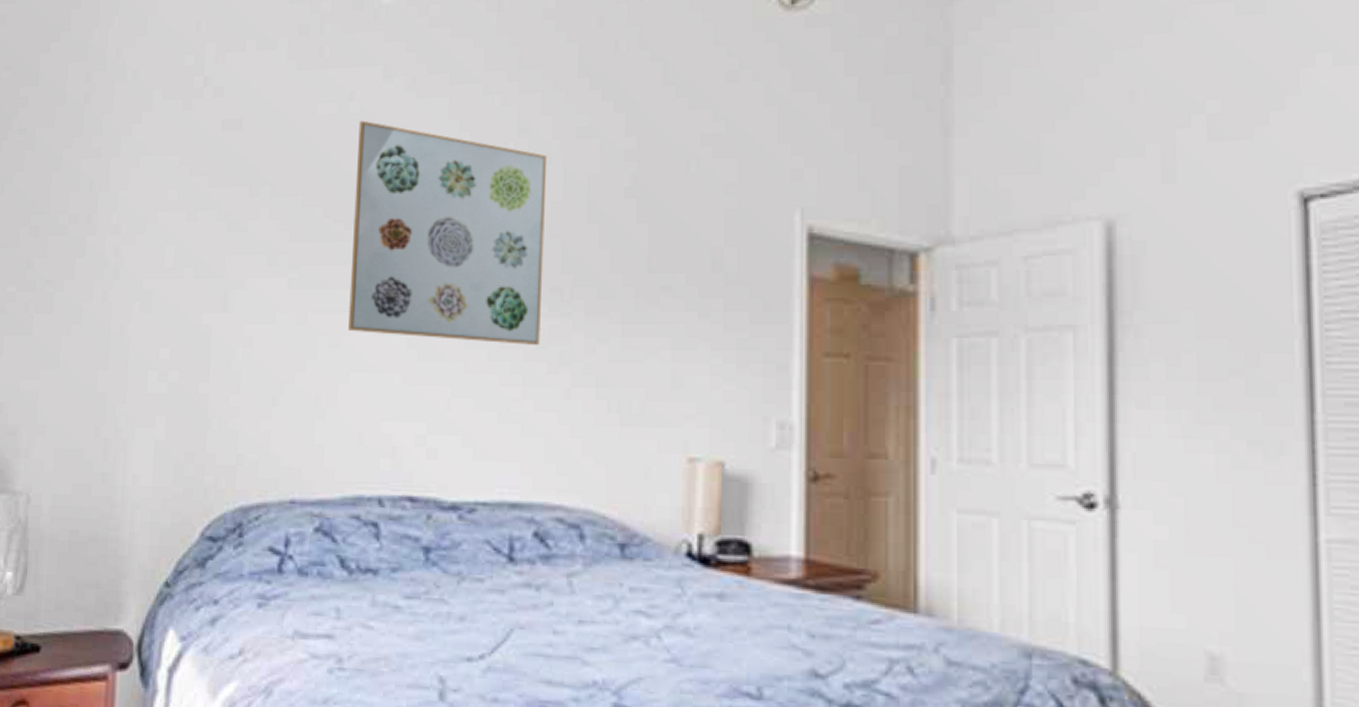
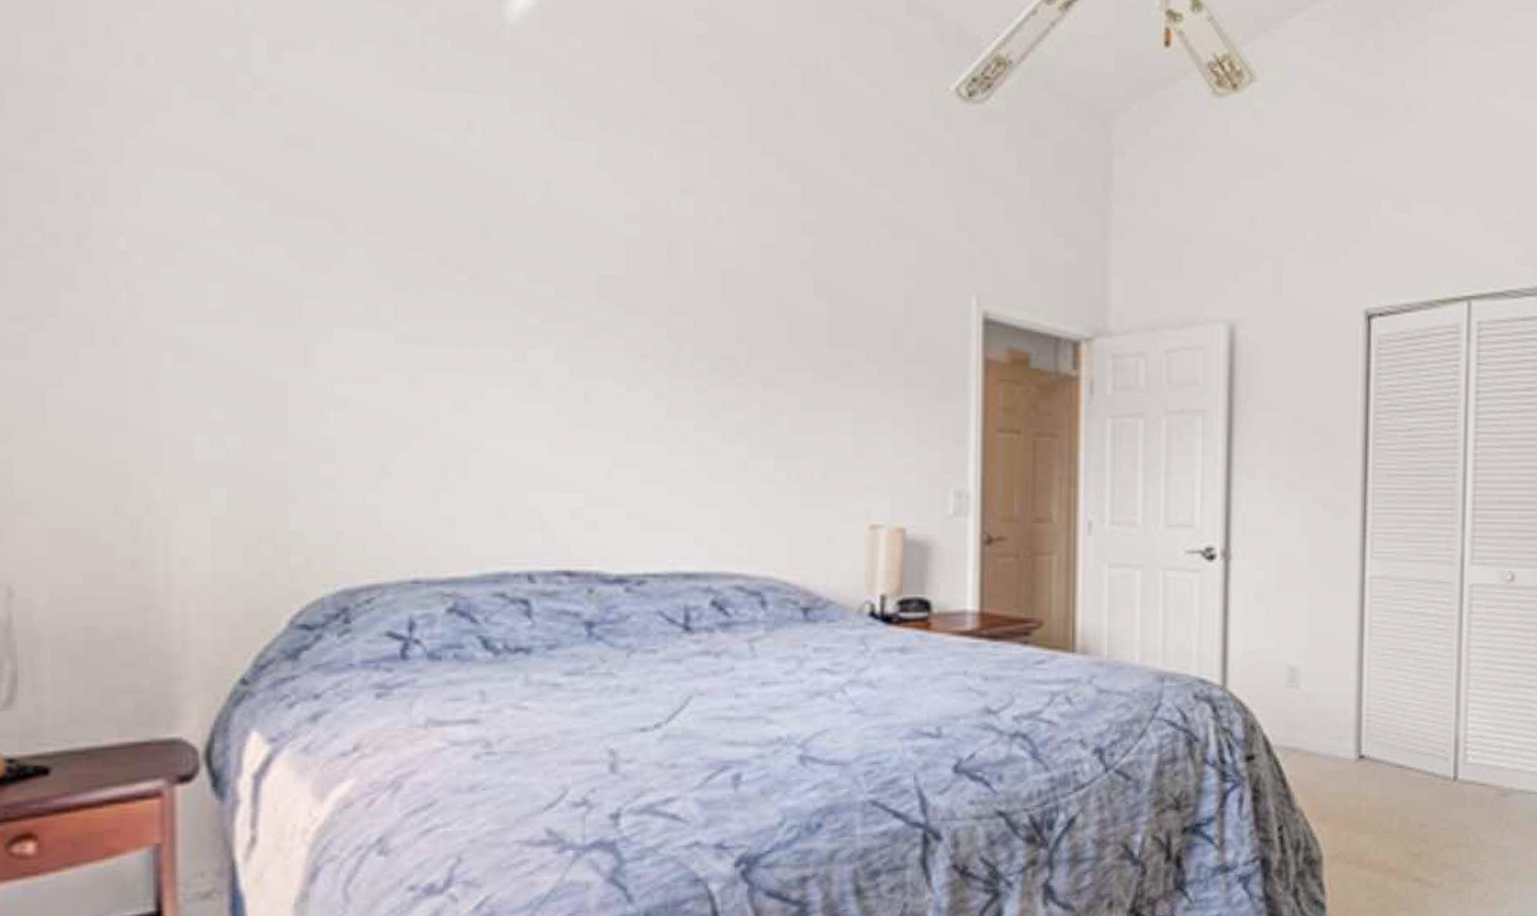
wall art: present [348,120,548,345] -> none [479,157,717,415]

